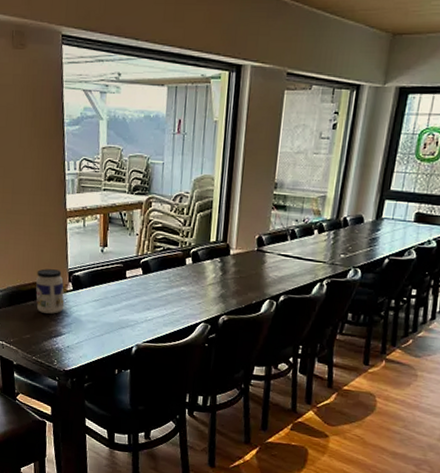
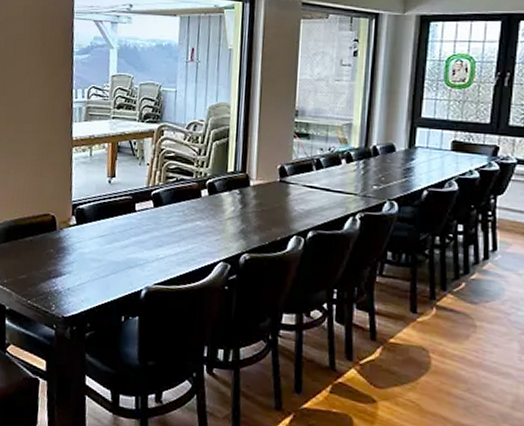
jar: present [35,268,64,314] -> none [35,201,67,252]

